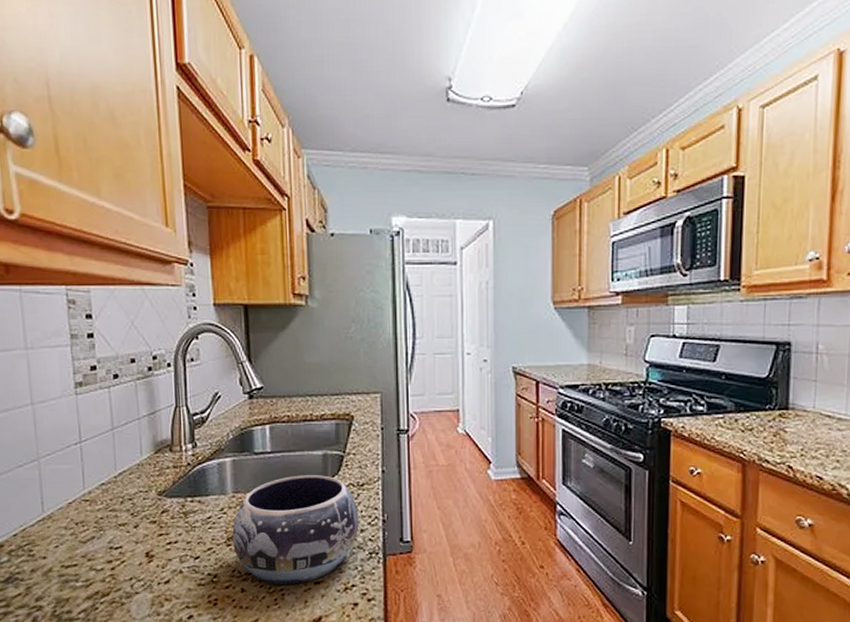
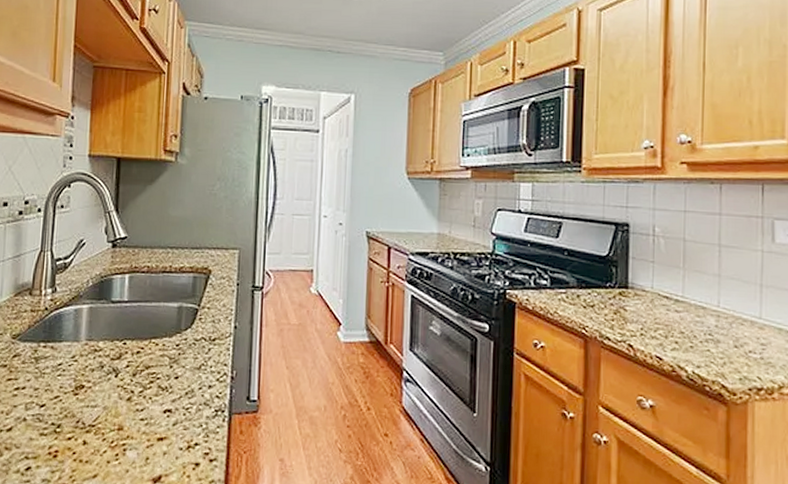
decorative bowl: present [232,475,359,586] -> none [80,326,208,441]

